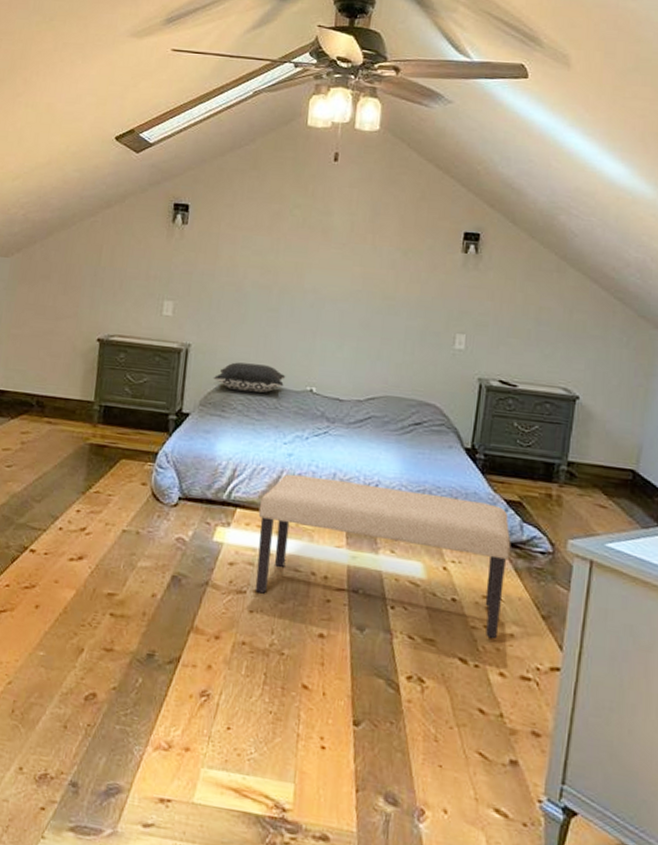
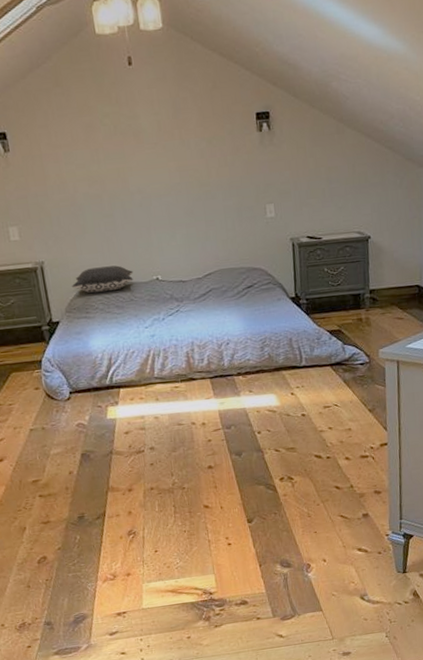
bench: present [254,474,511,639] -> none [137,336,340,449]

